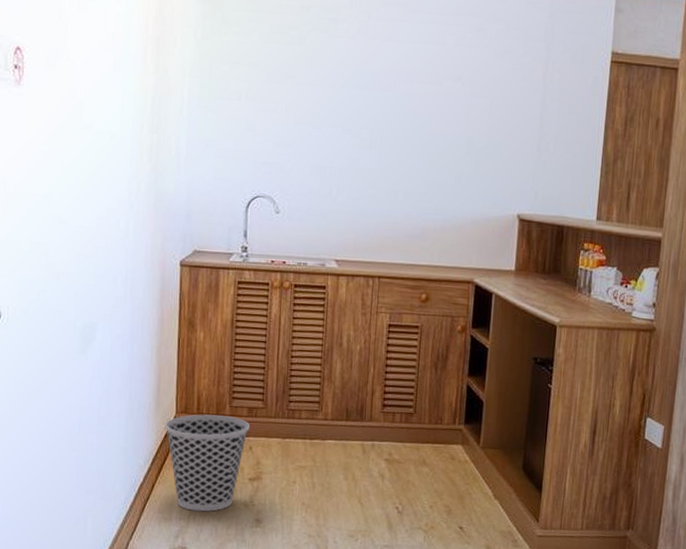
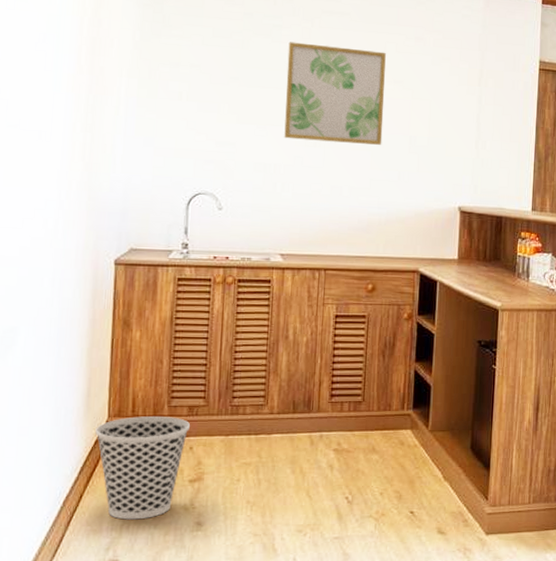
wall art: none [340,36,445,147] -> present [284,42,386,145]

